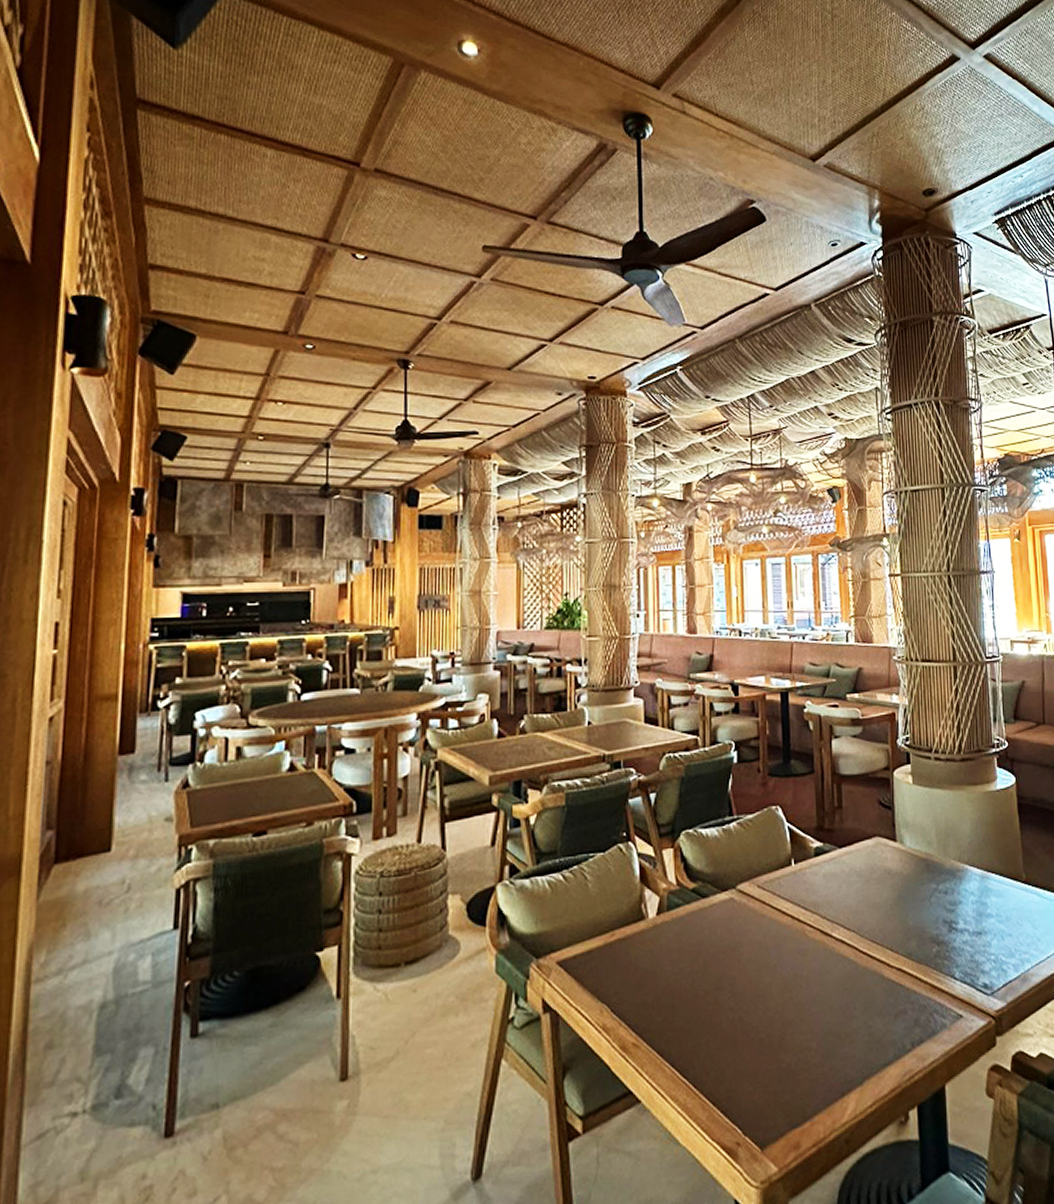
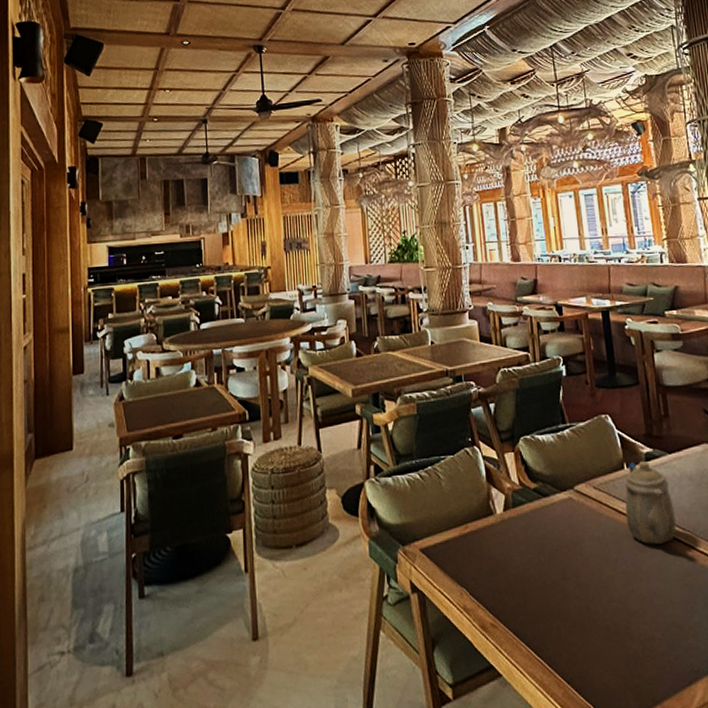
teapot: none [789,856,841,947] -> present [625,460,676,544]

